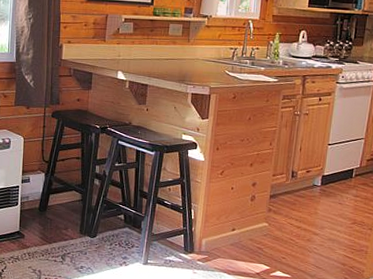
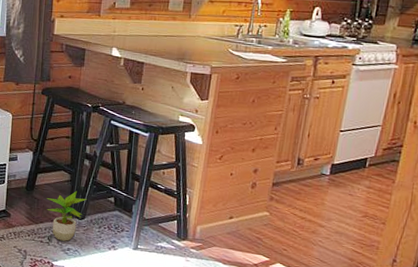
potted plant: none [59,209,98,260] -> present [47,190,87,241]

